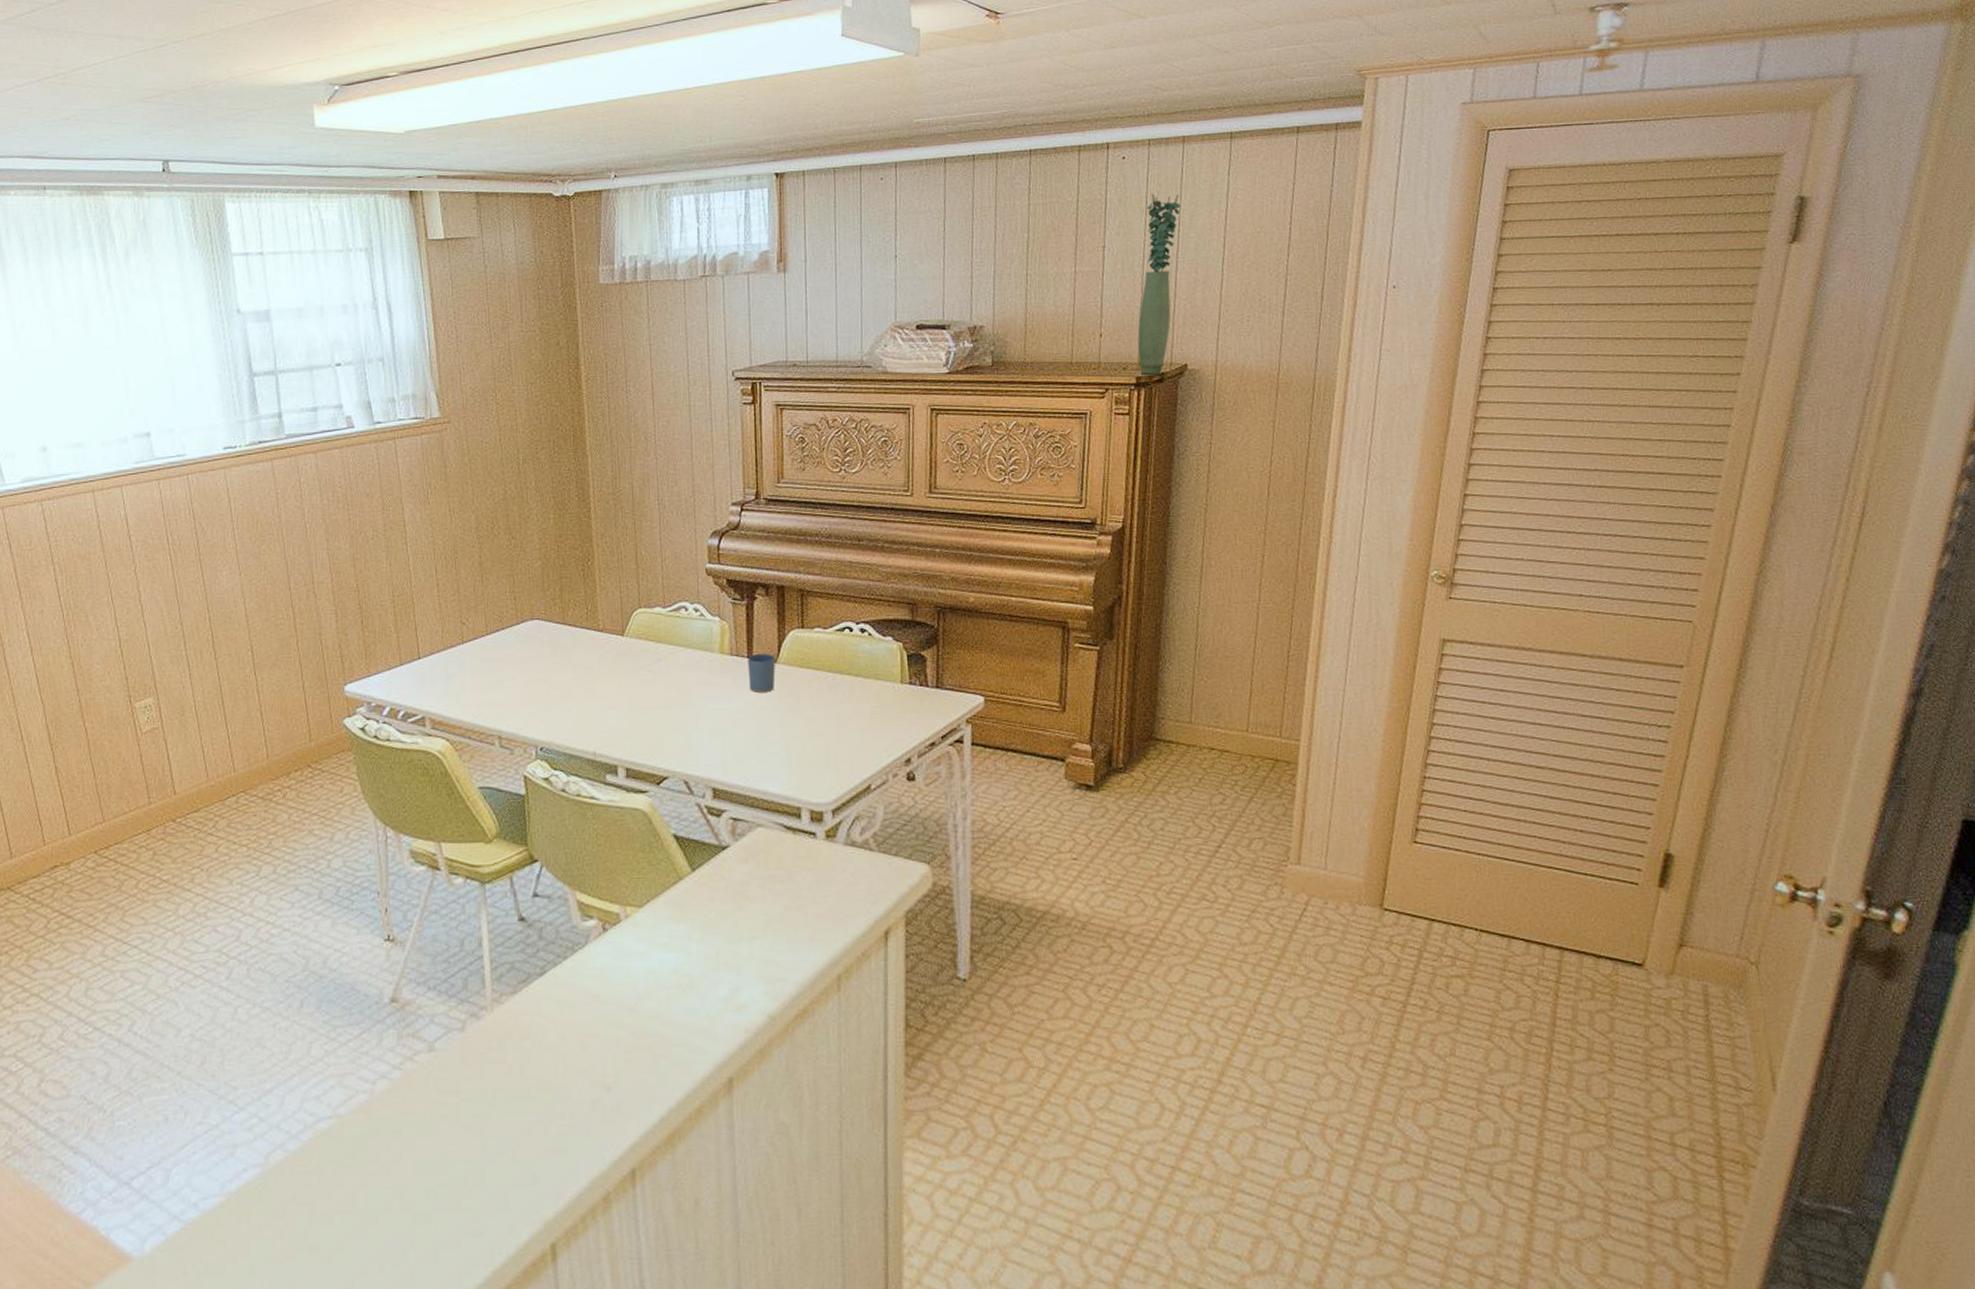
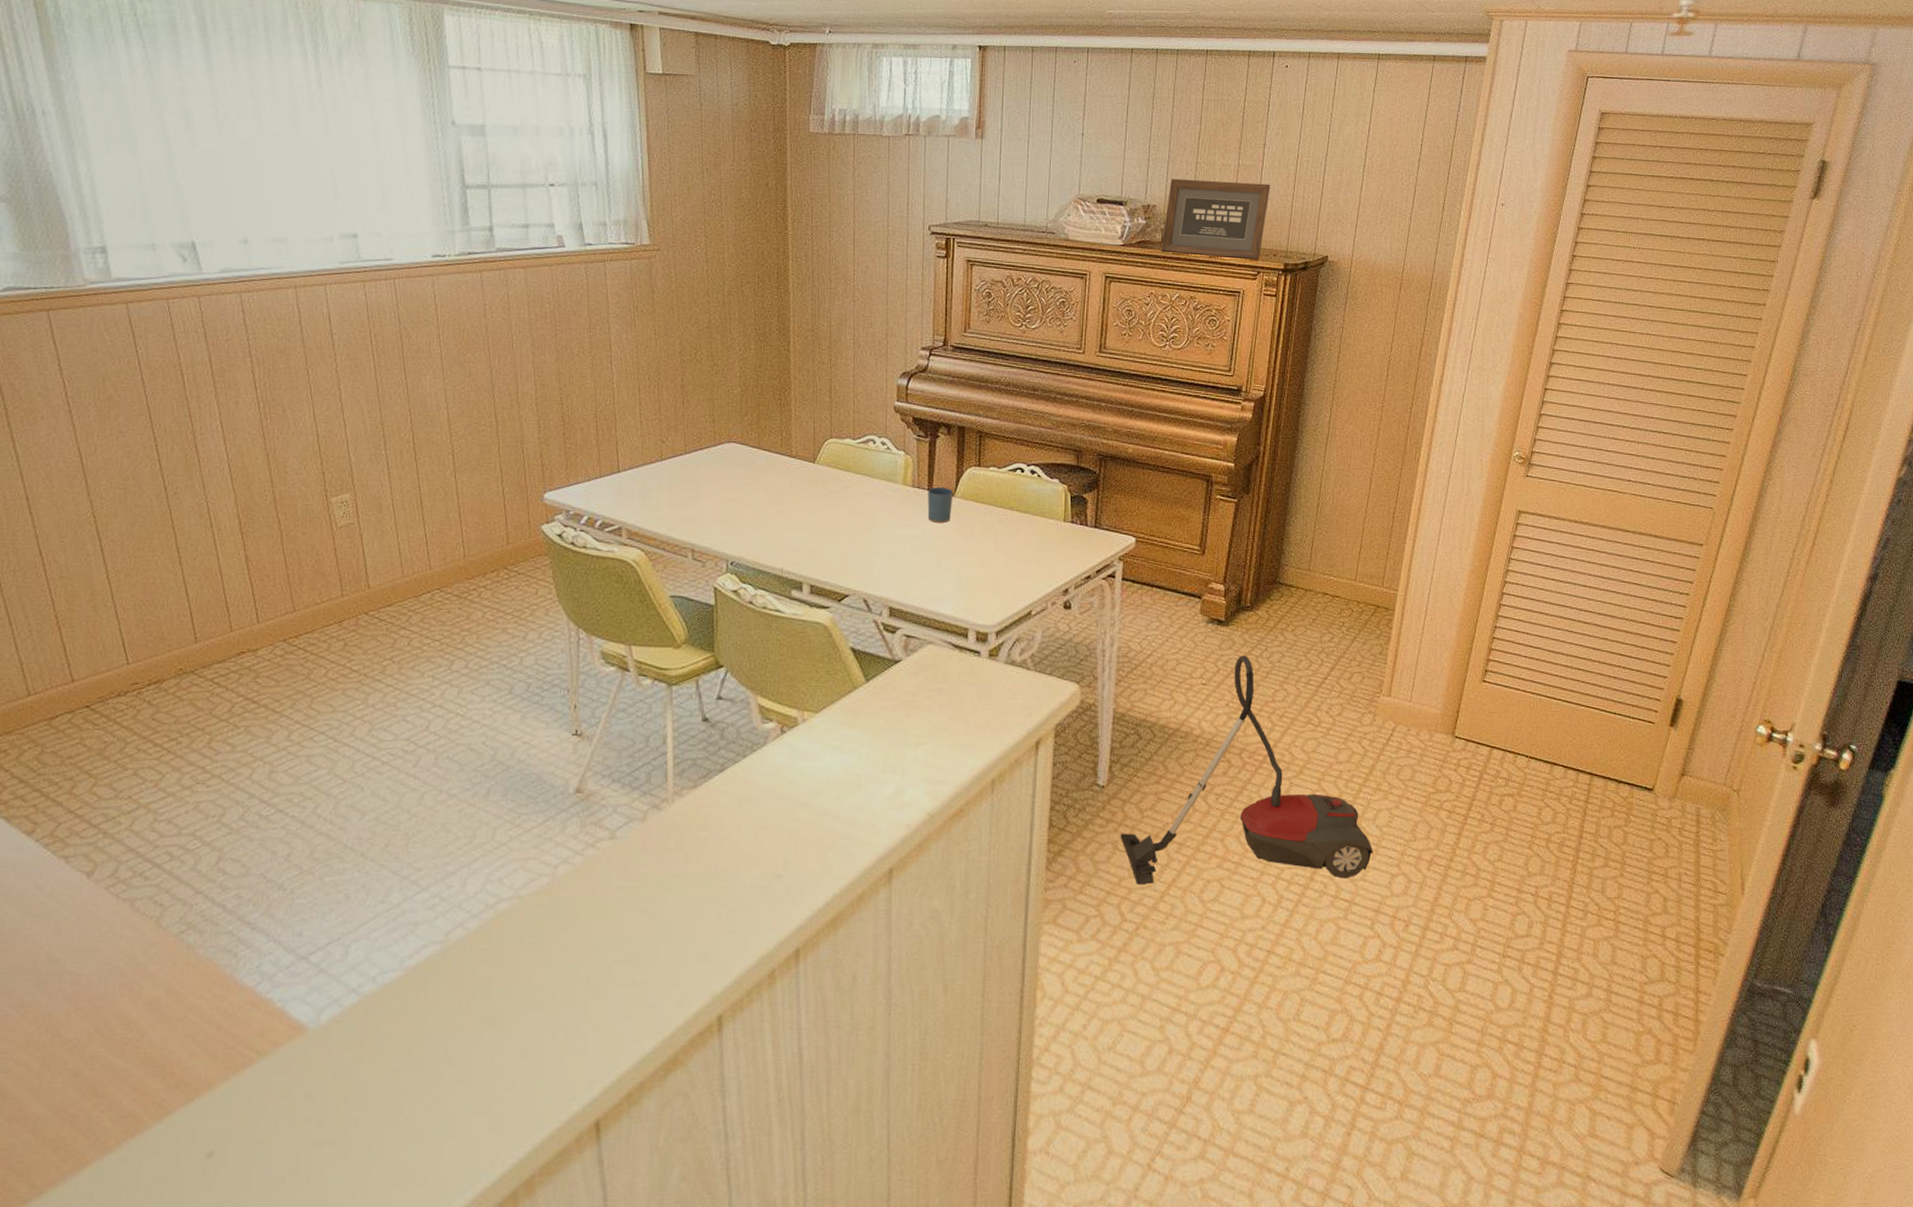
vacuum cleaner: none [988,824,1292,1092] -> present [1120,655,1373,885]
picture frame: none [992,290,1115,378] -> present [1161,178,1271,260]
vase: present [1137,193,1180,376] -> none [1287,101,1332,264]

